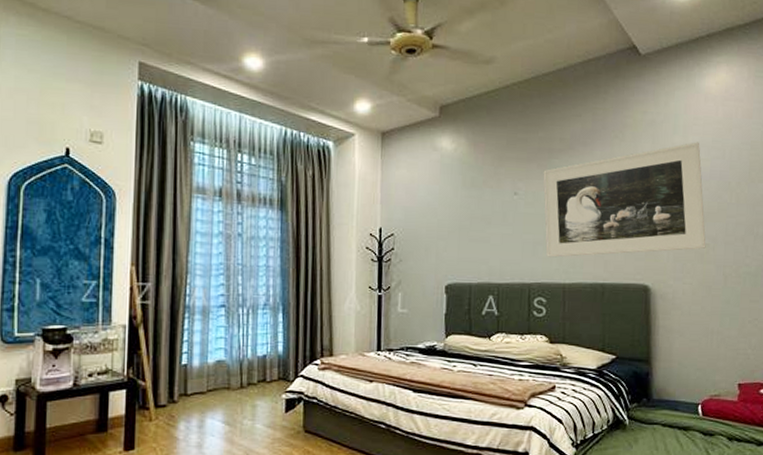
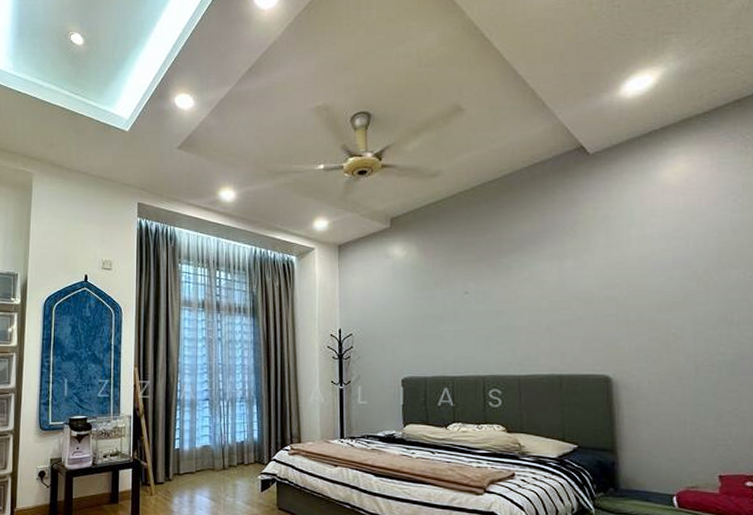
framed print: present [543,142,706,258] -> none [493,233,672,351]

